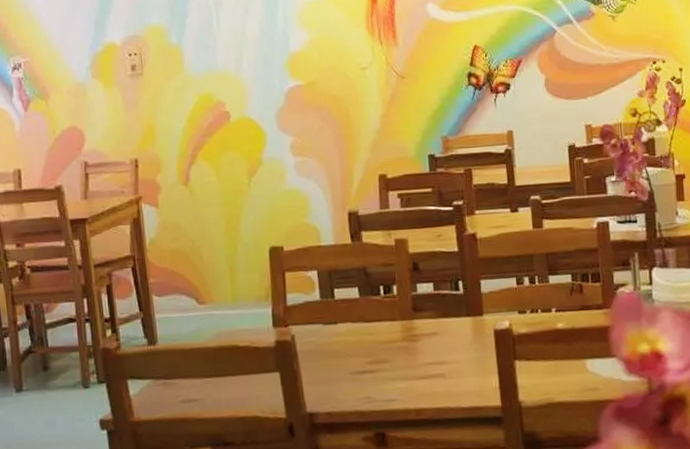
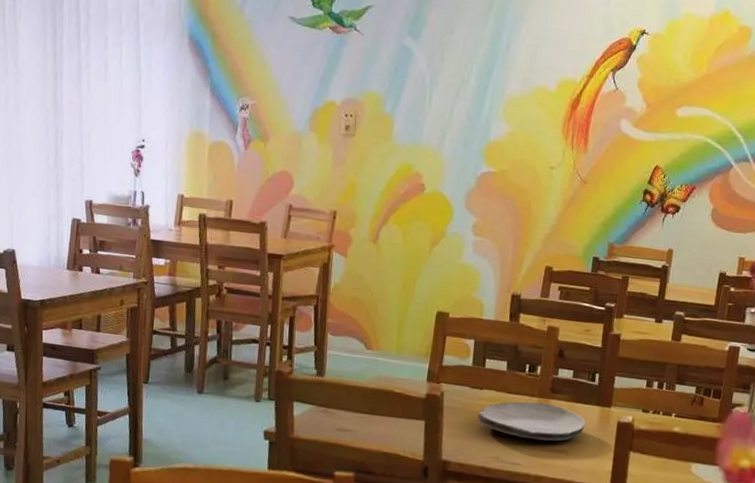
plate: none [337,325,461,369] -> present [477,401,587,441]

